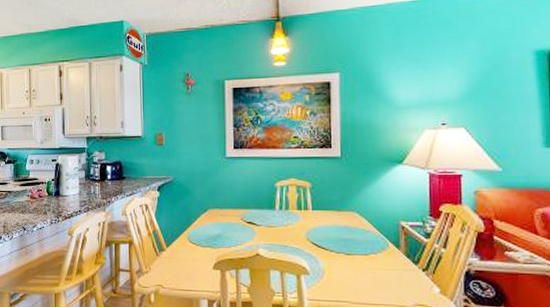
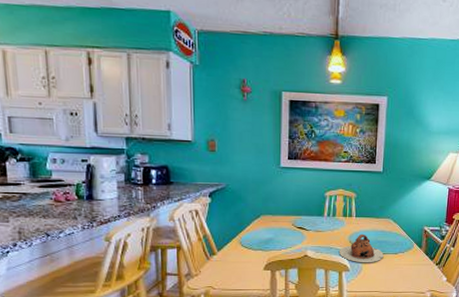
teapot: none [295,230,351,266] -> present [338,234,384,263]

